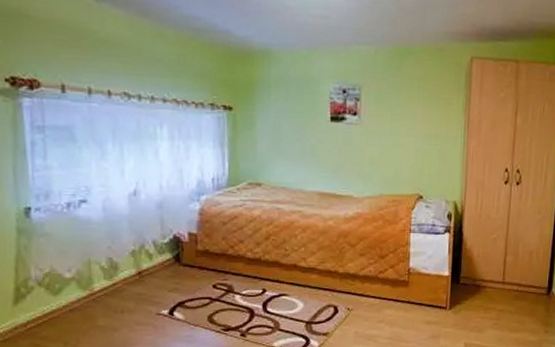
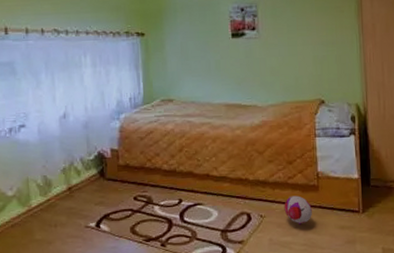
plush toy: none [372,290,400,318] -> present [284,195,312,225]

